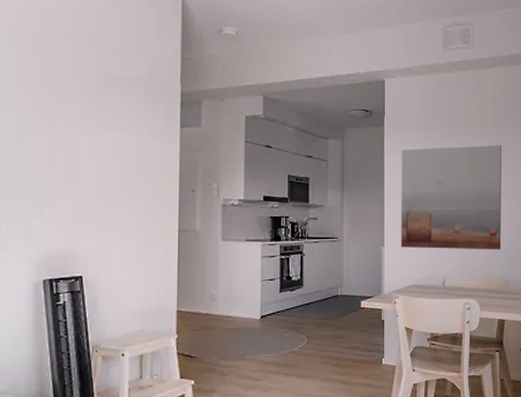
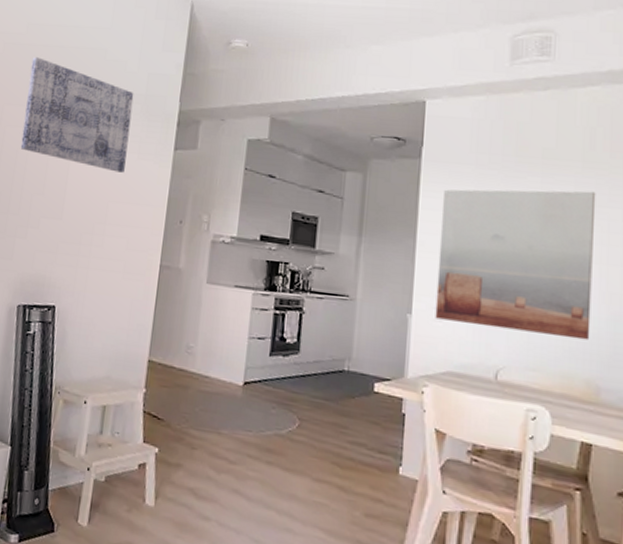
wall art: none [24,42,136,151] -> present [20,57,134,173]

